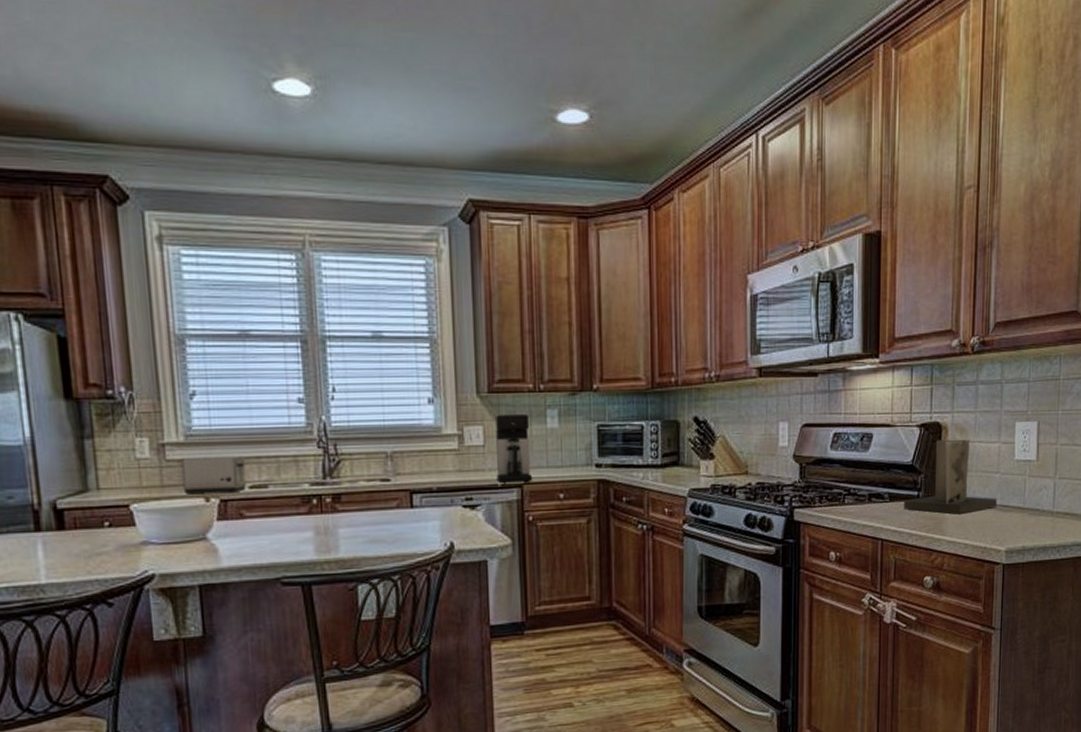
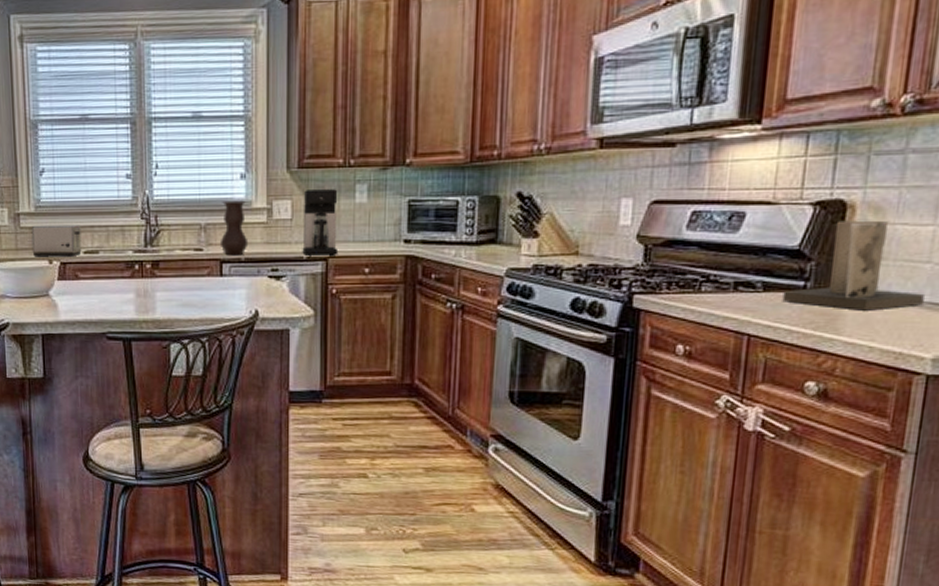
vase: none [408,426,440,486] -> present [219,200,249,256]

